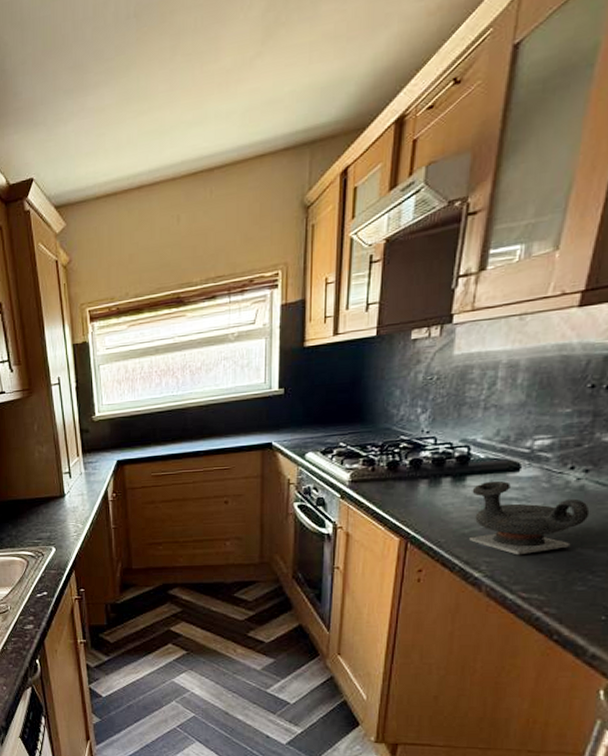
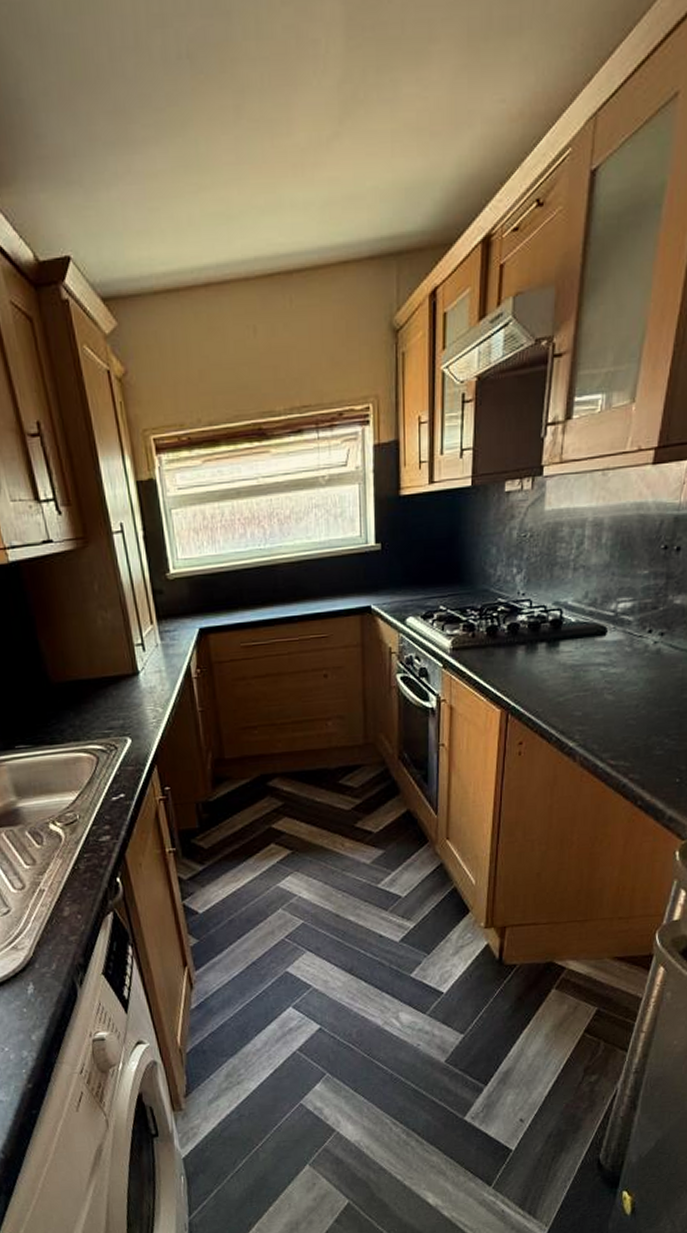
teapot: present [469,480,590,555] -> none [564,645,665,723]

